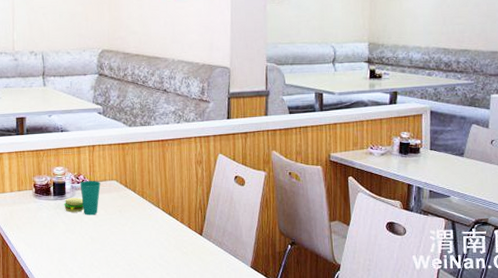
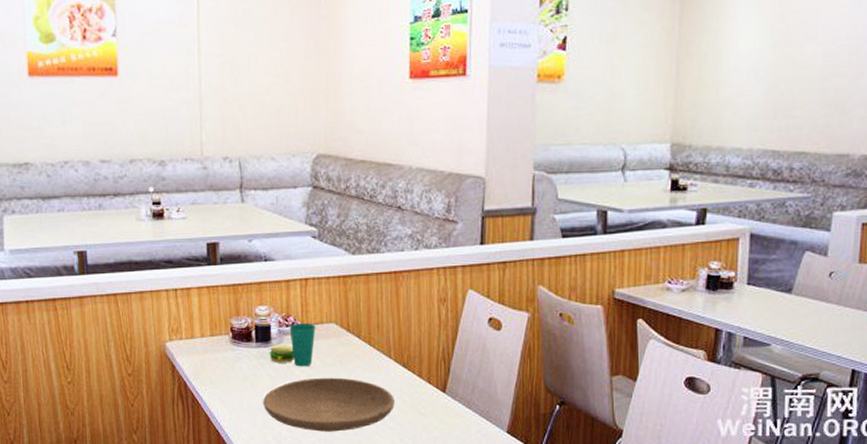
plate: none [59,223,163,268] -> present [263,377,395,432]

